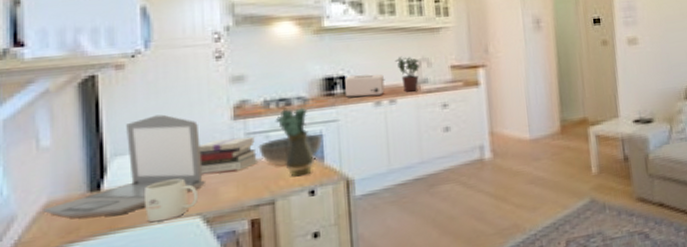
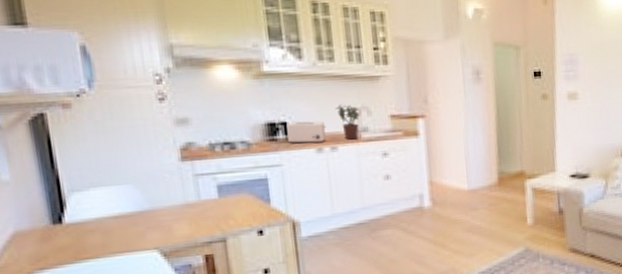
laptop: present [43,114,205,219] -> none [11,153,159,248]
mug: present [143,178,199,223] -> none [102,215,155,254]
books: present [199,136,259,175] -> none [150,178,208,212]
bowl: present [258,134,323,167] -> none [207,177,268,208]
vase: present [275,105,314,177] -> none [221,149,261,218]

